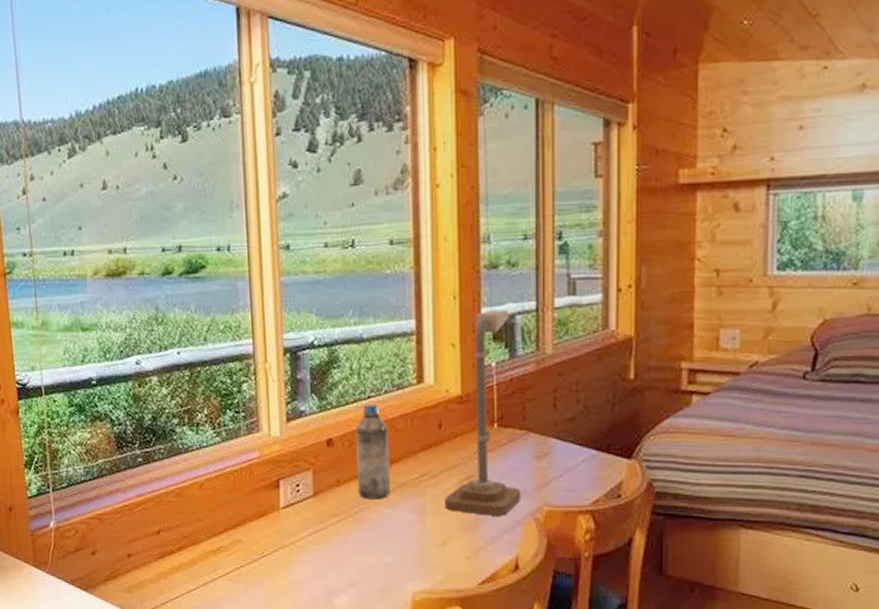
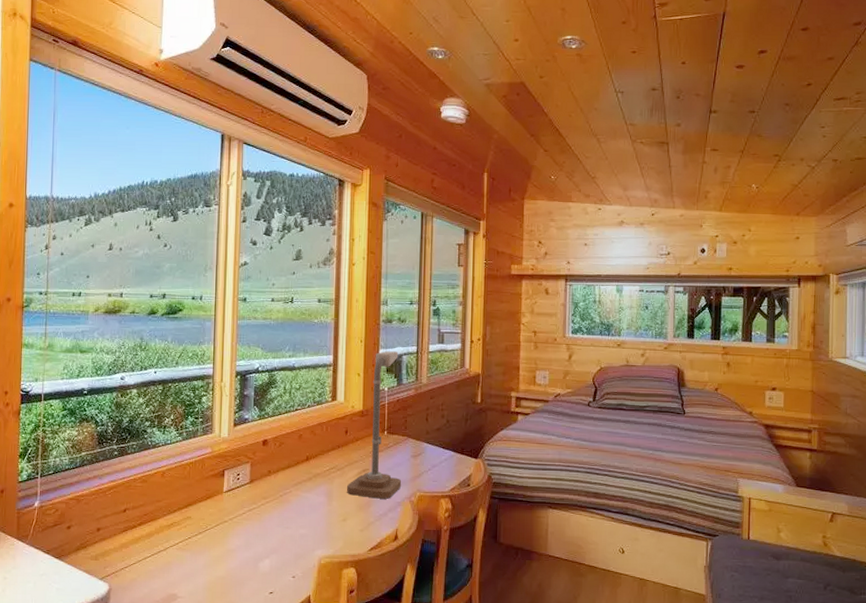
water bottle: present [355,403,391,499] -> none [283,414,309,486]

